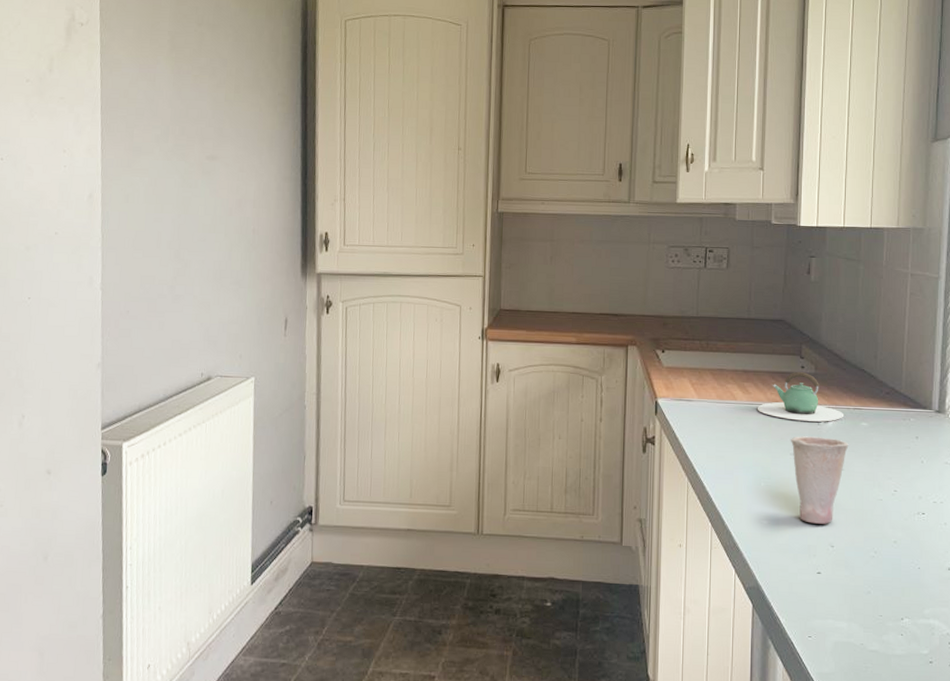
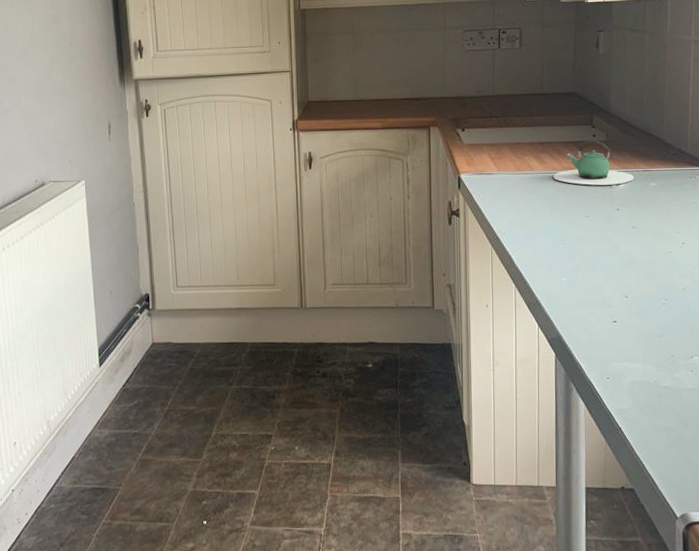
cup: present [790,436,849,524] -> none [584,199,639,278]

